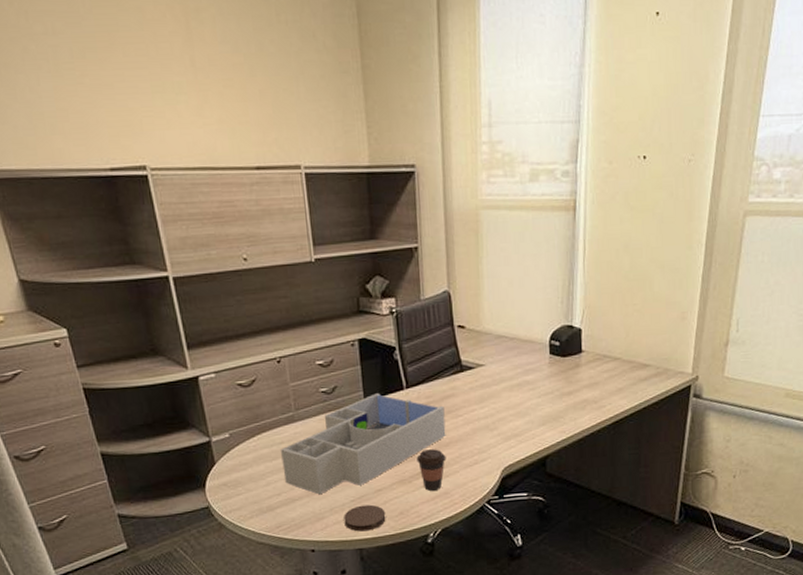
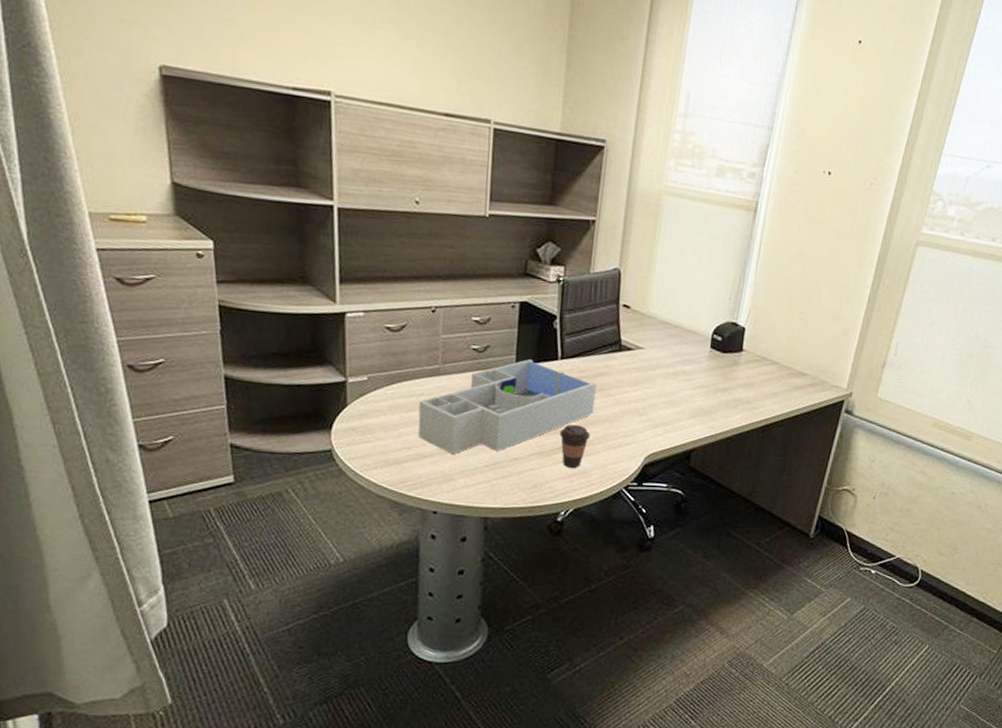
coaster: present [344,504,386,532] -> none [473,472,518,500]

